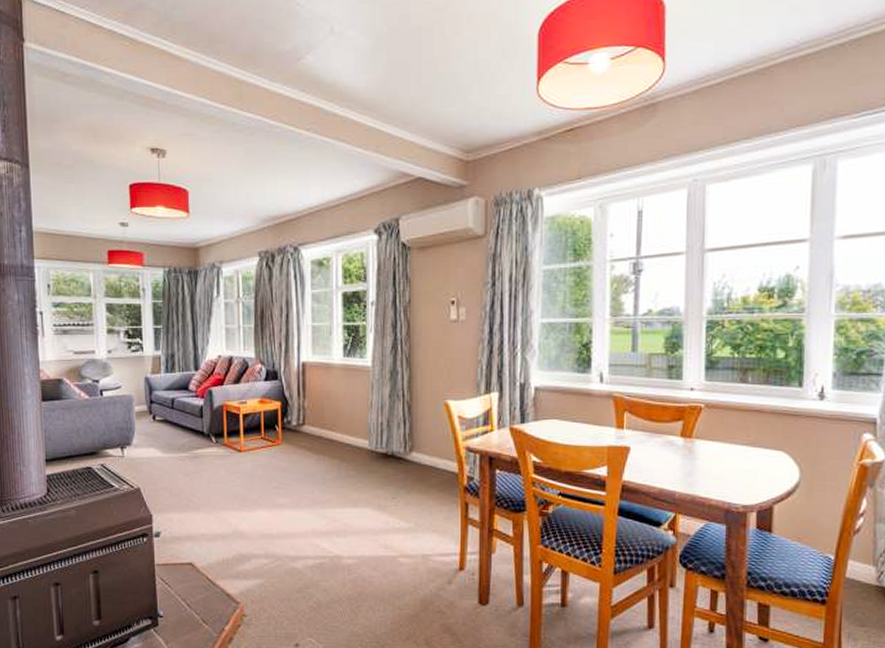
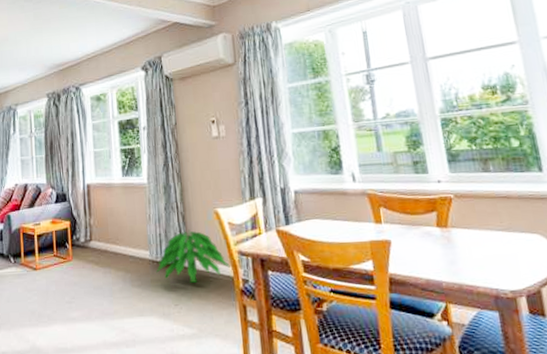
indoor plant: none [374,420,456,476] -> present [156,229,230,283]

